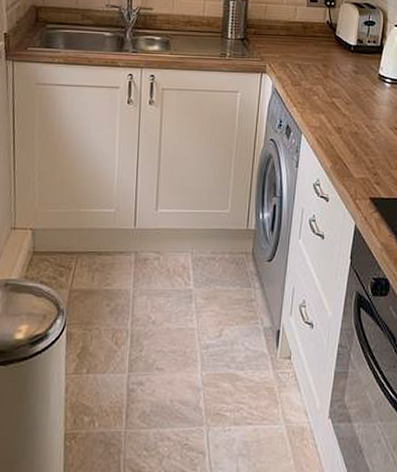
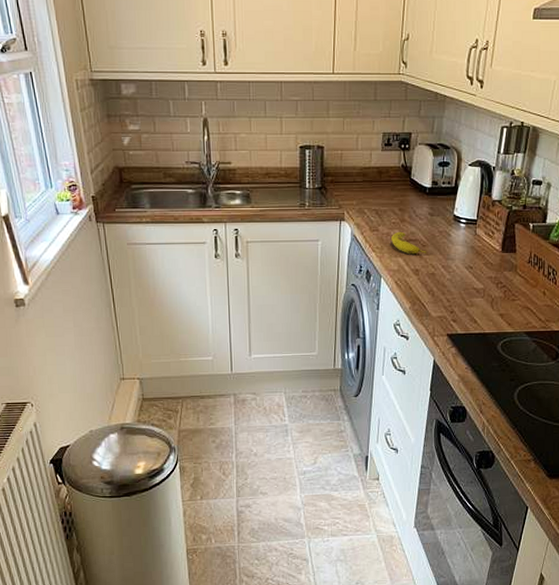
fruit: none [314,87,350,112] -> present [391,231,426,255]

